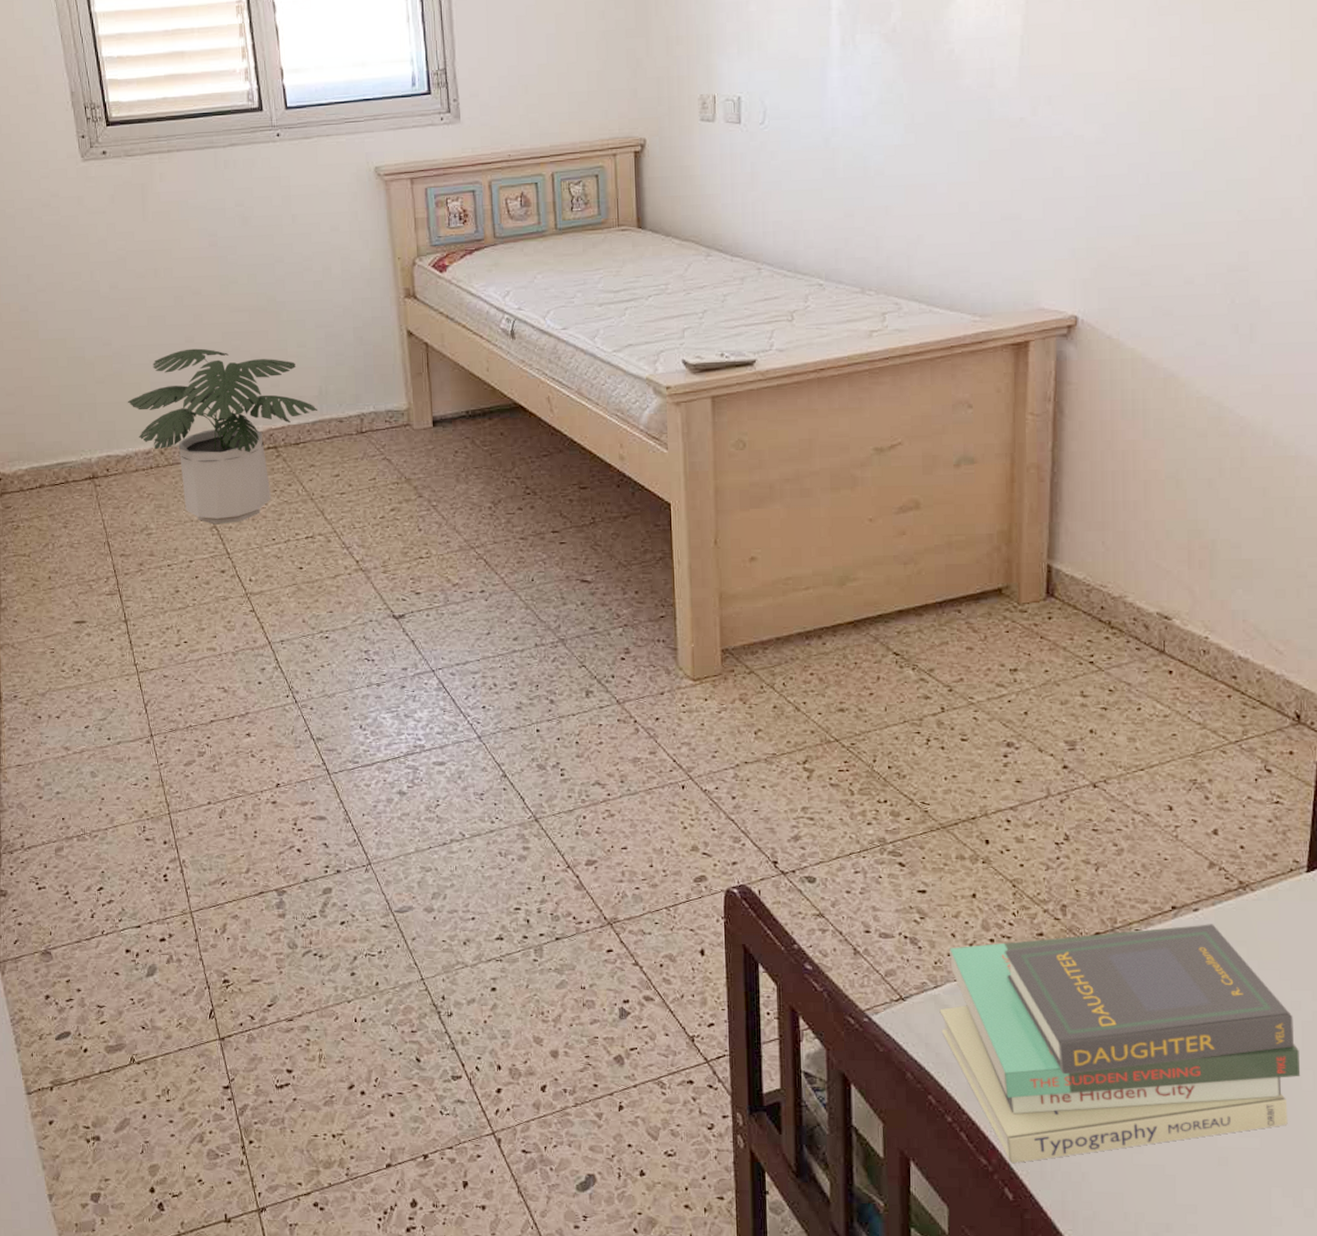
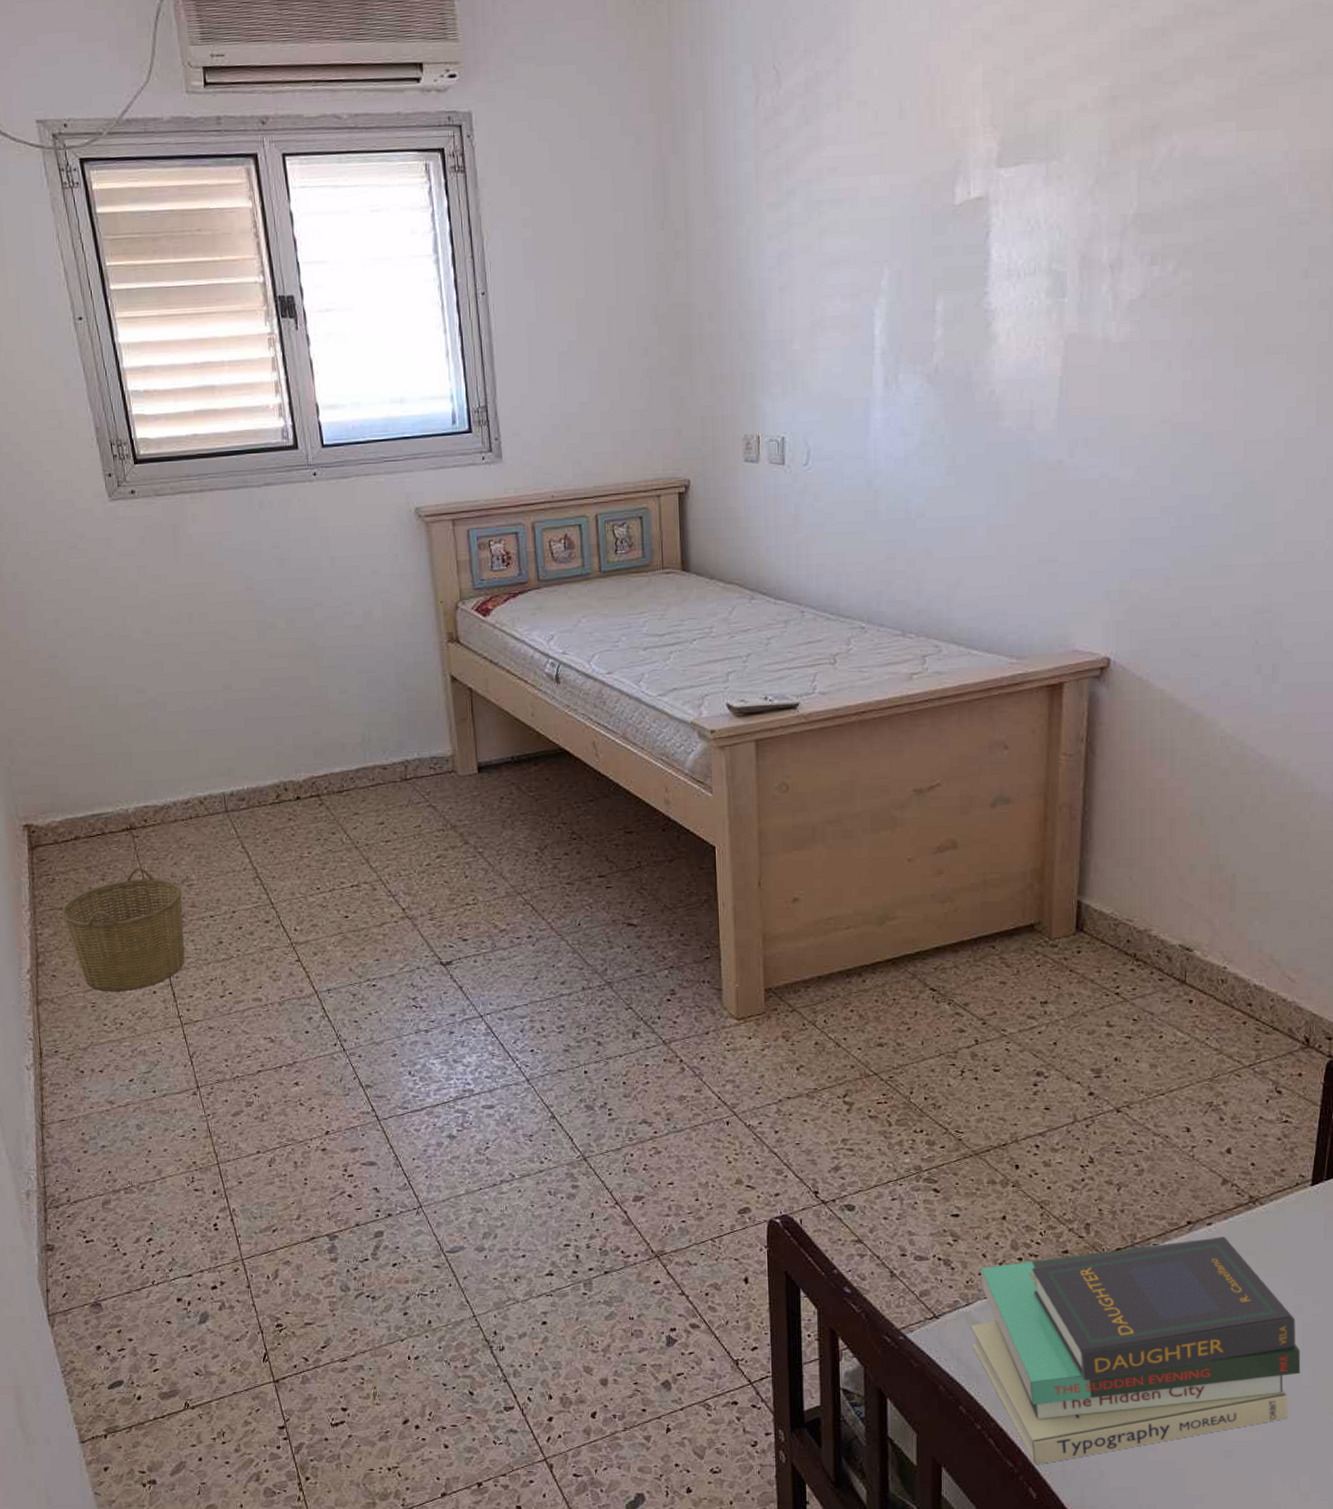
basket: none [24,516,143,638] -> present [61,867,186,991]
potted plant: present [127,348,318,525] -> none [164,695,361,875]

